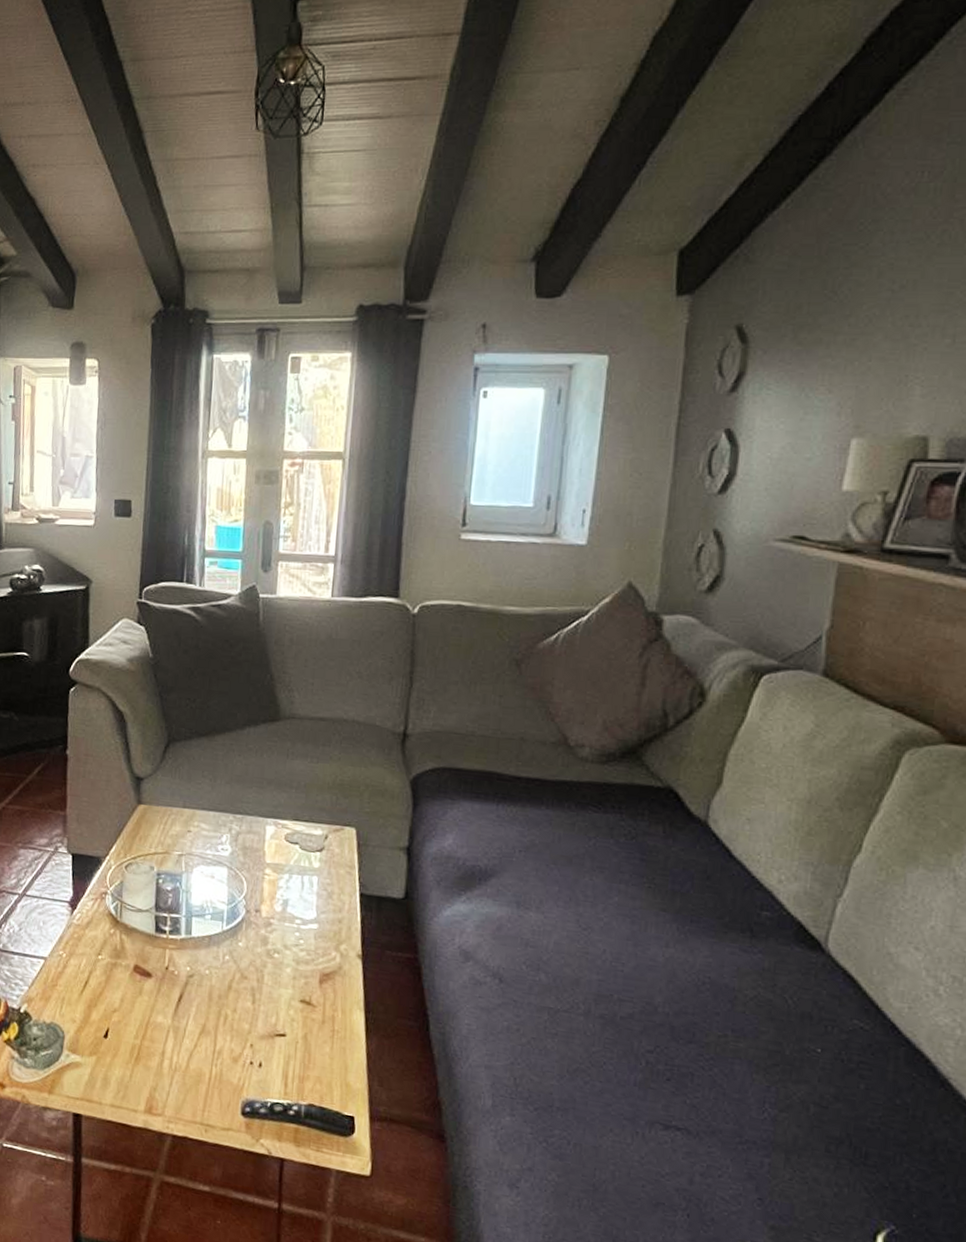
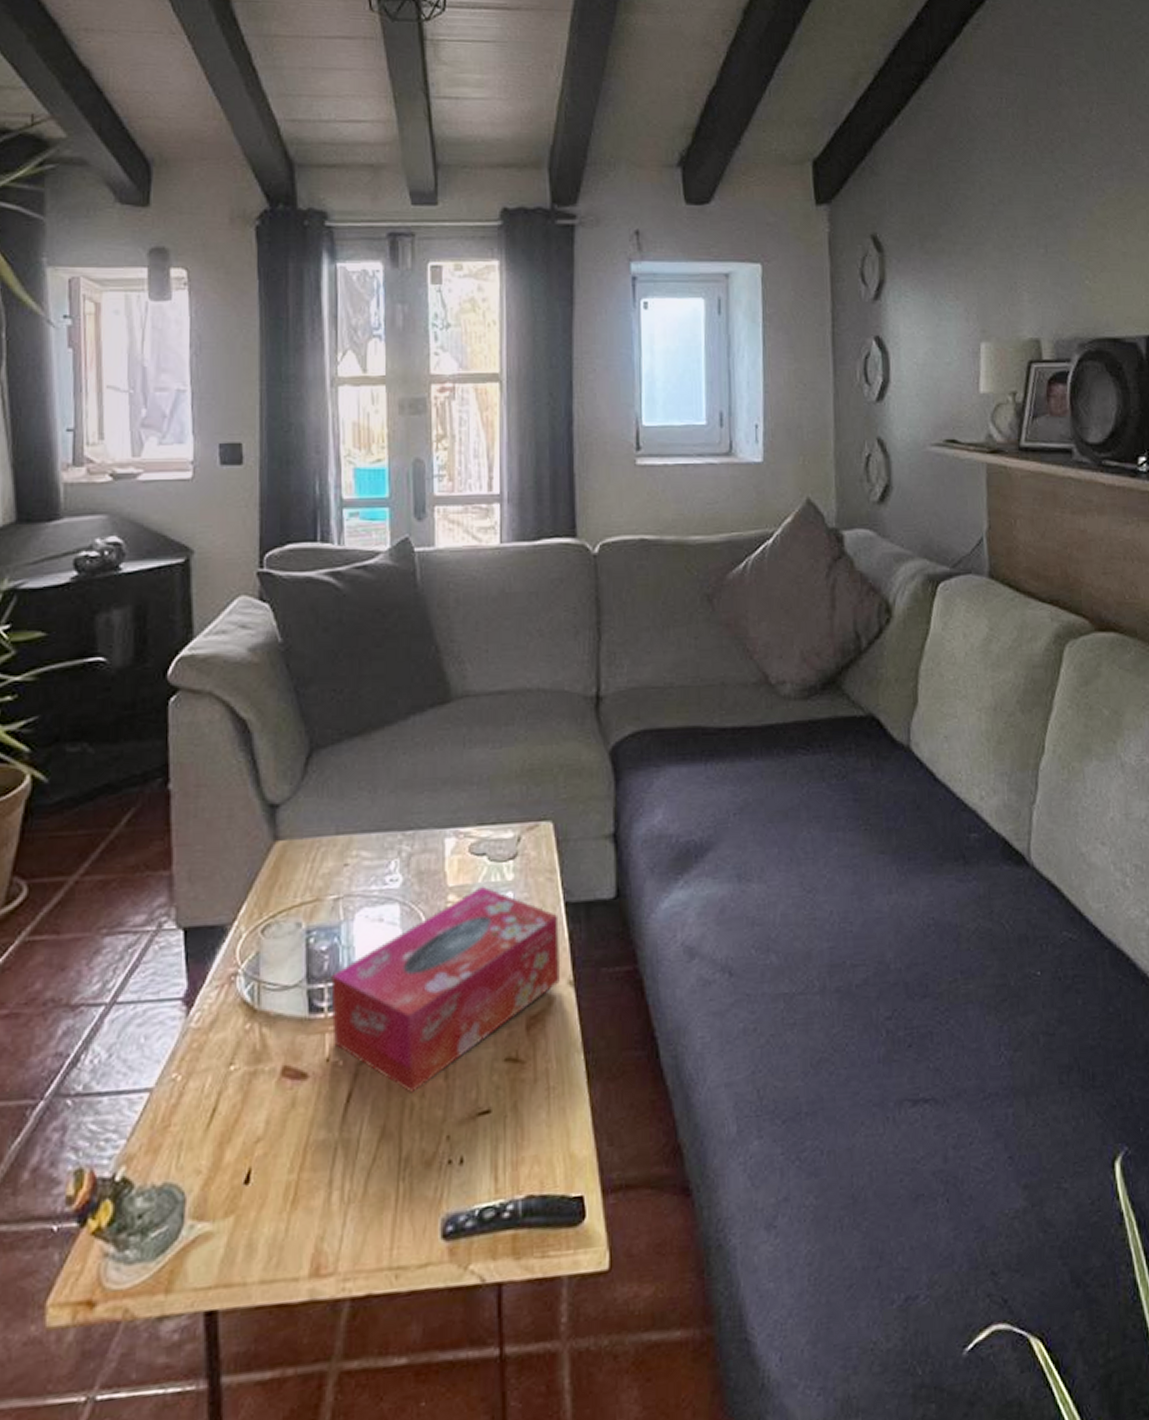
tissue box: none [171,867,354,1007] -> present [331,885,561,1093]

